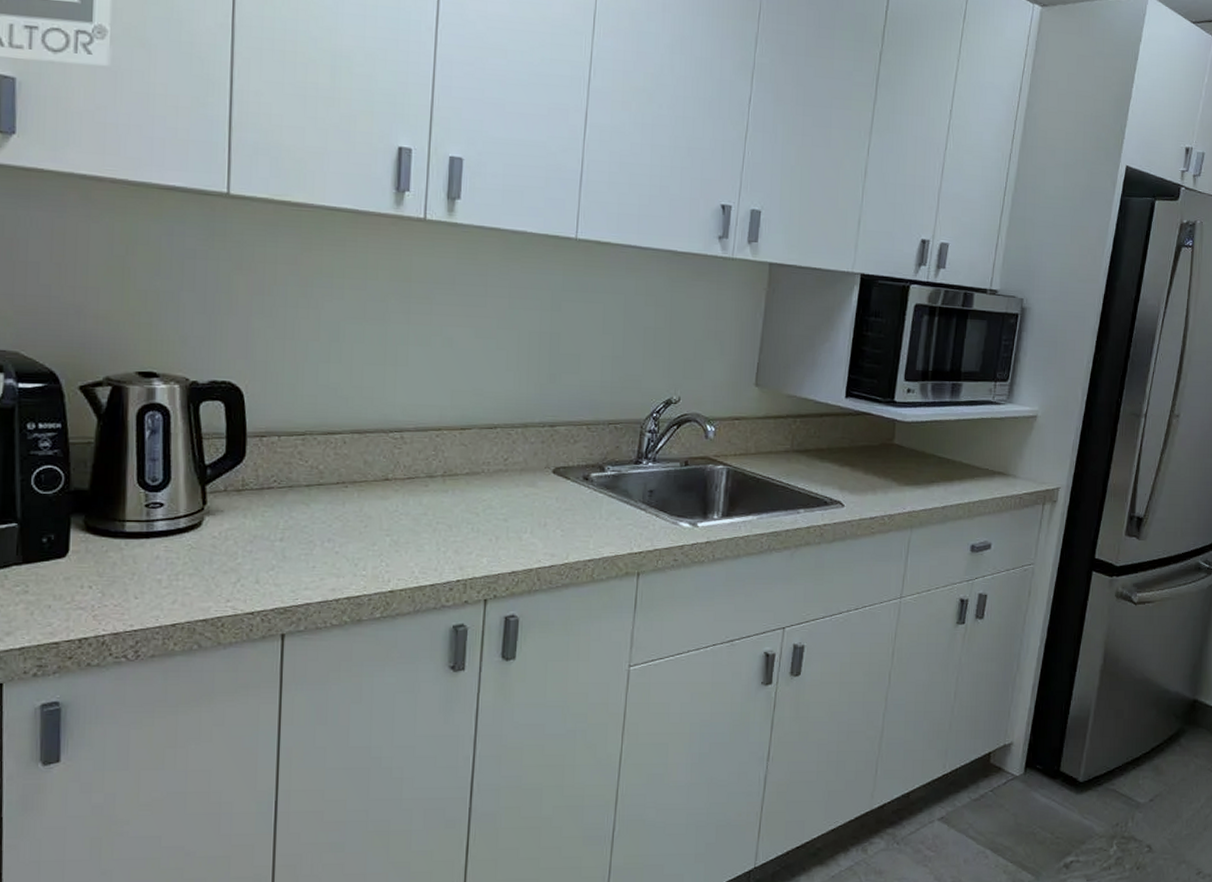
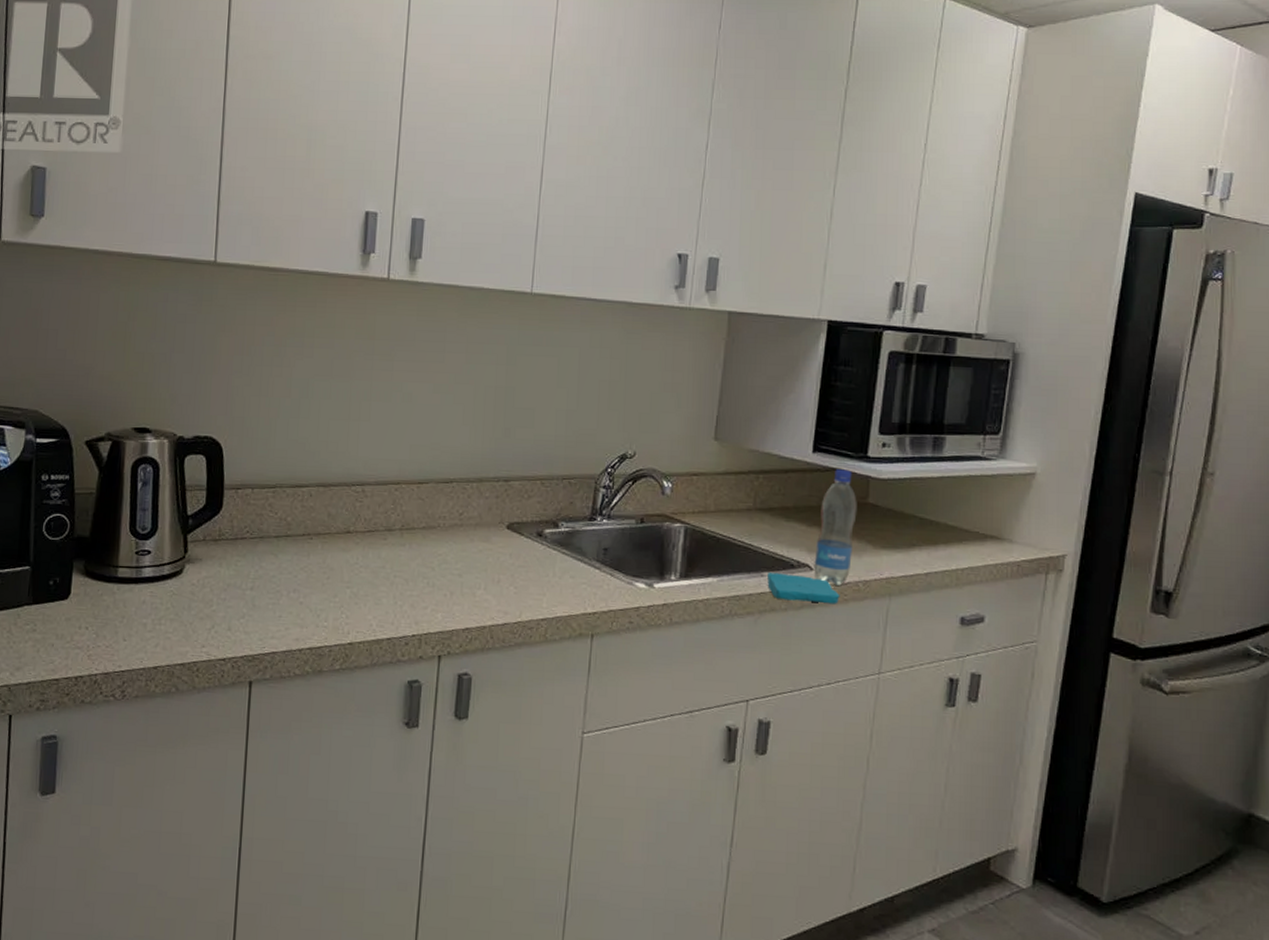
sponge: none [803,510,868,537] -> present [767,573,840,604]
bottle: none [845,413,884,521] -> present [814,469,857,587]

